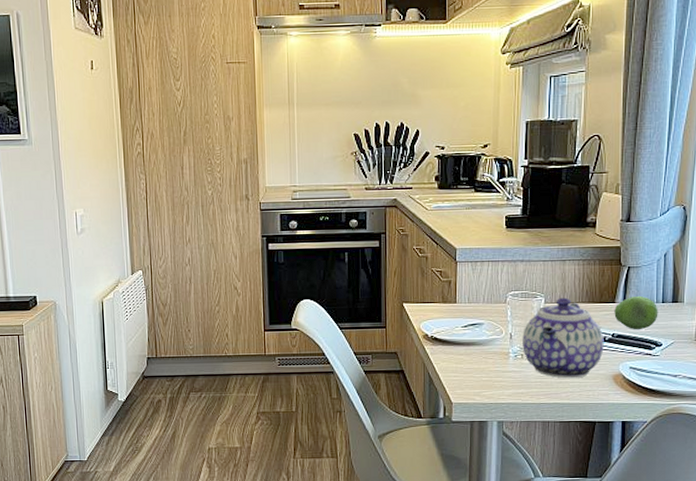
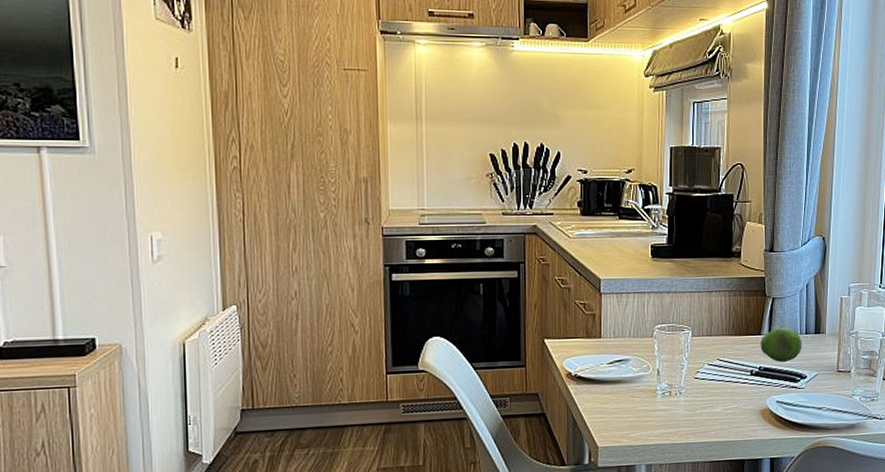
teapot: present [523,297,604,379] -> none [670,330,751,416]

